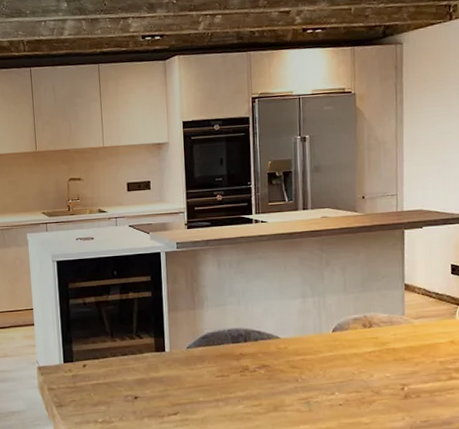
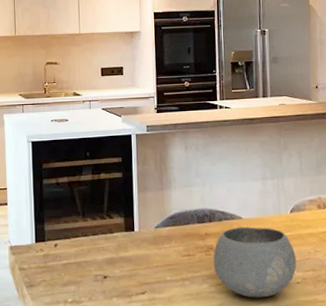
bowl: none [248,347,339,420] -> present [213,227,297,298]

